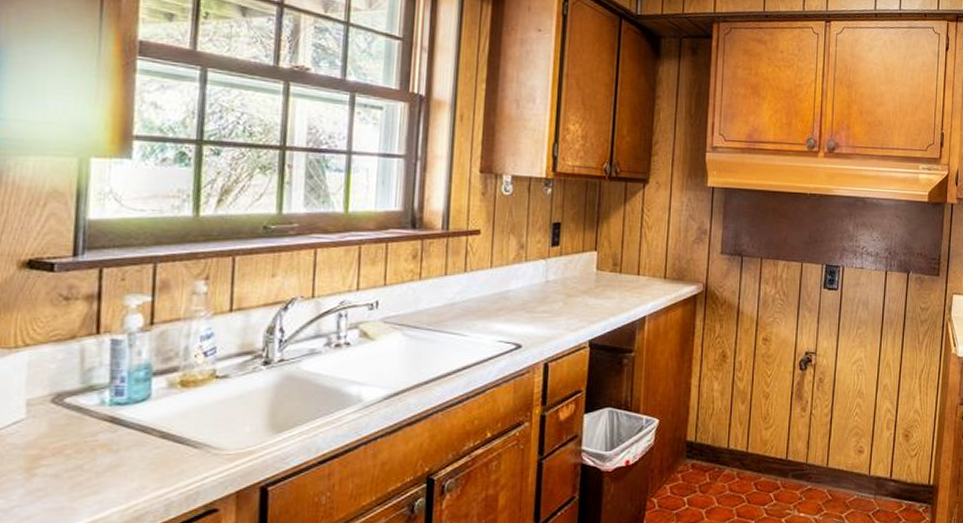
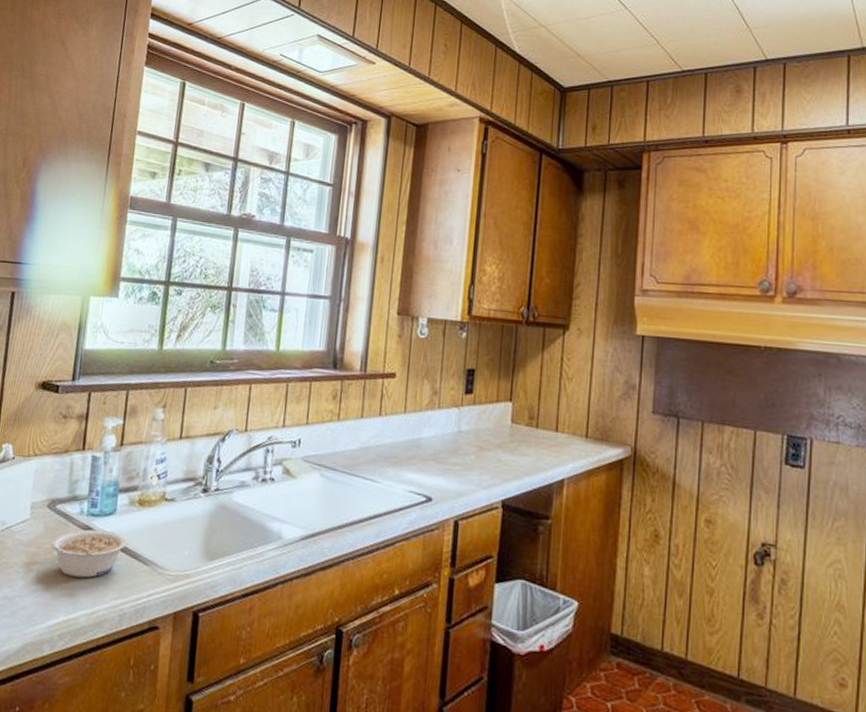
legume: none [60,419,170,474] -> present [50,529,128,578]

